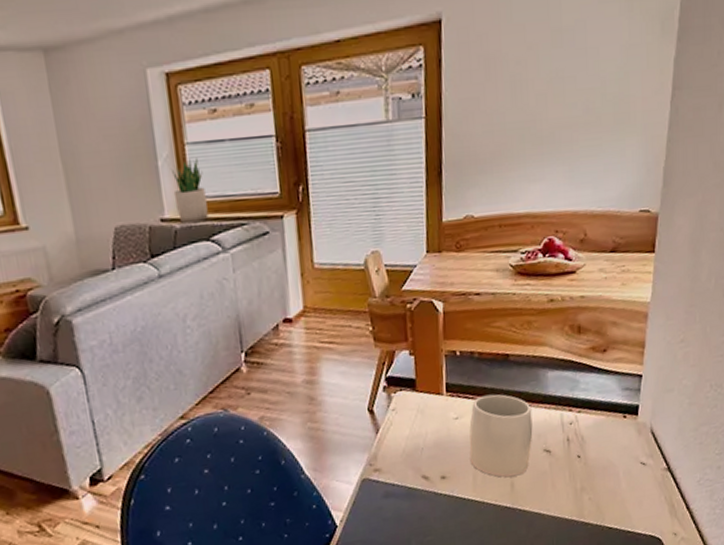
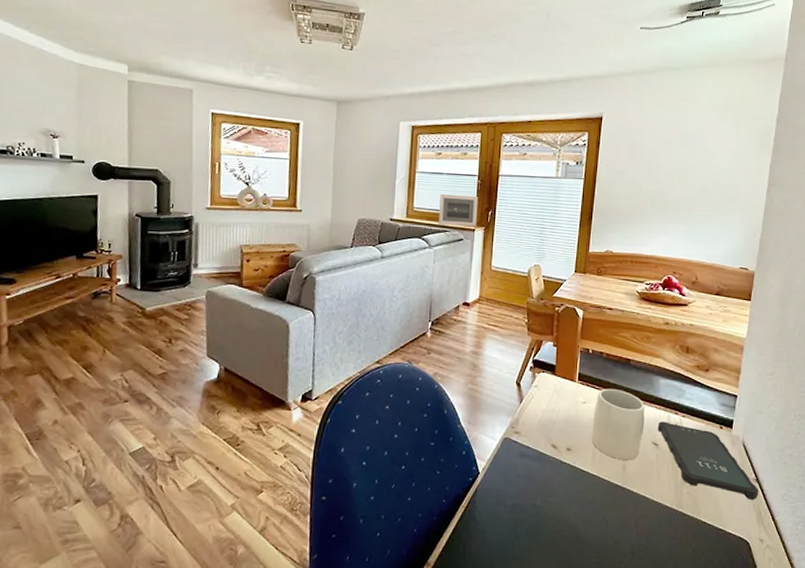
planter: present [172,158,209,223] -> none [402,182,425,224]
picture frame: none [226,167,286,216] -> present [439,194,478,227]
tablet: none [548,422,671,493] -> present [657,421,759,500]

